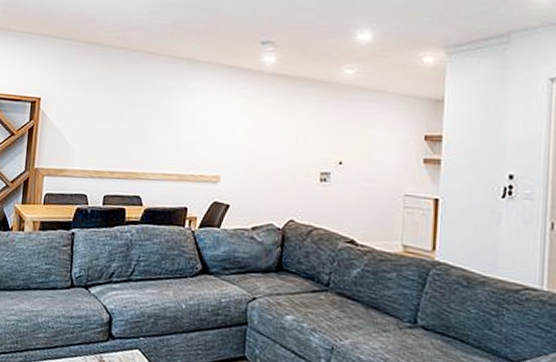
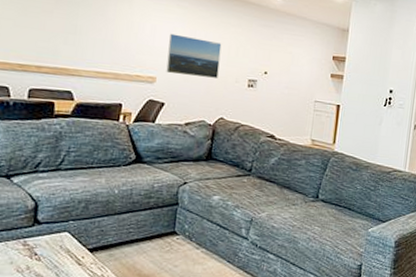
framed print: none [230,126,288,173] -> present [166,33,222,78]

